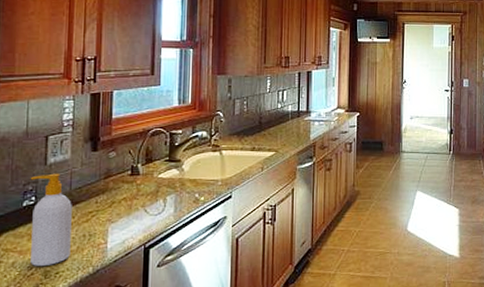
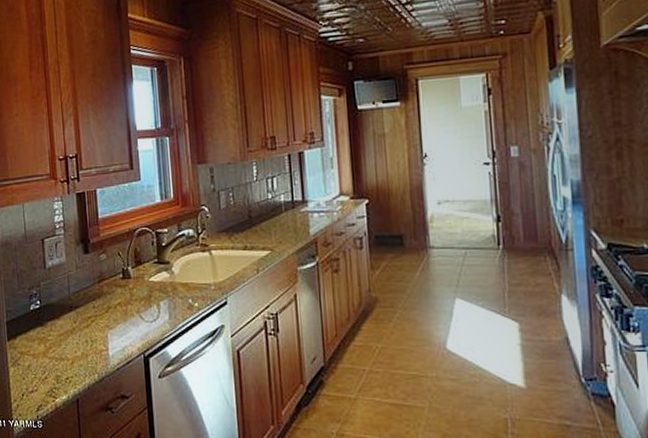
soap bottle: present [30,173,72,266] -> none [33,277,77,370]

